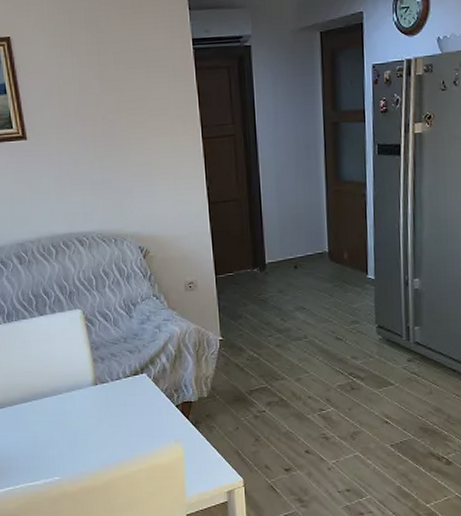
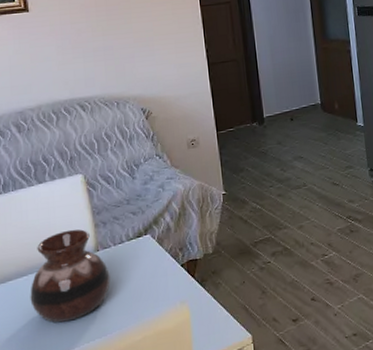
vase: none [34,362,108,447] -> present [30,229,111,323]

